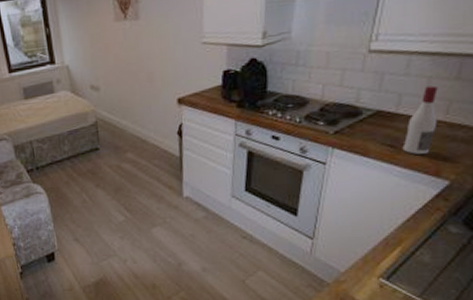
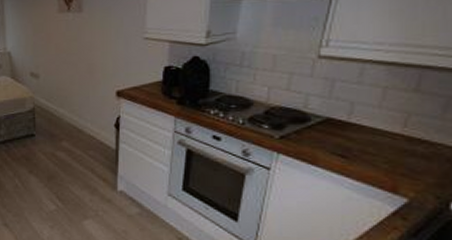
wine bottle: present [402,85,438,154] -> none [355,96,394,167]

